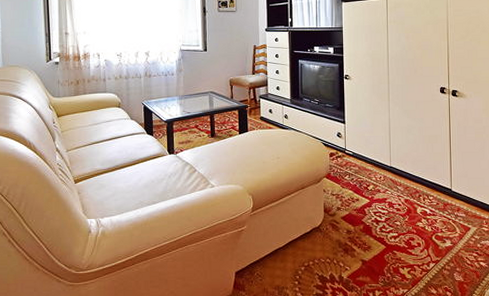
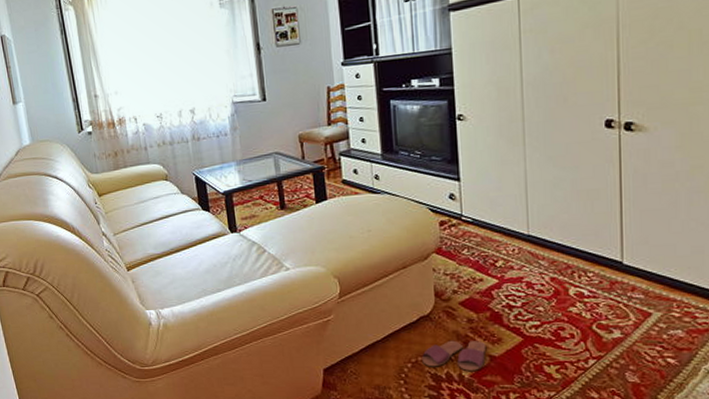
slippers: none [313,247,360,273] -> present [422,340,487,371]

